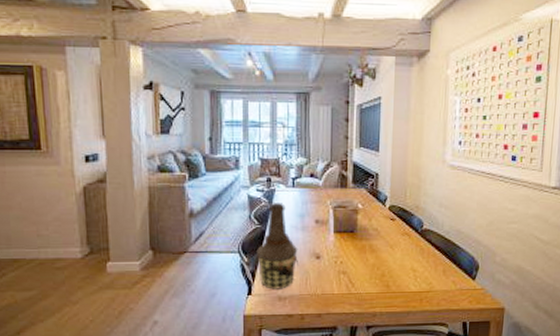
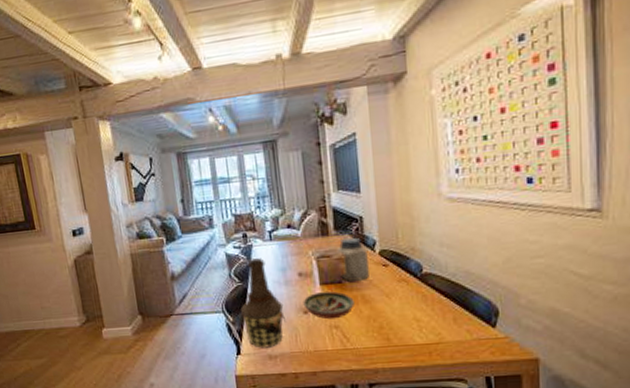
decorative bowl: none [316,240,362,265] -> present [303,291,354,320]
jar: none [352,191,380,233] -> present [337,237,370,283]

